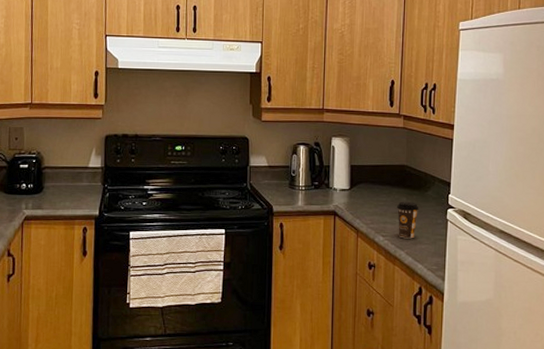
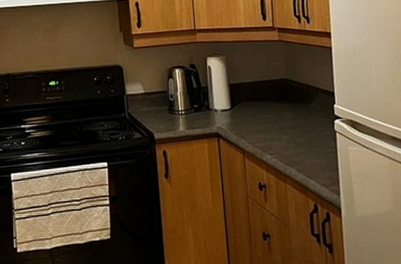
coffee cup: present [396,201,419,239] -> none [281,116,305,155]

